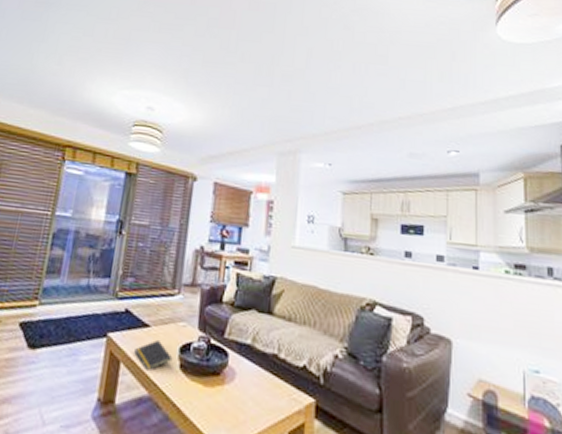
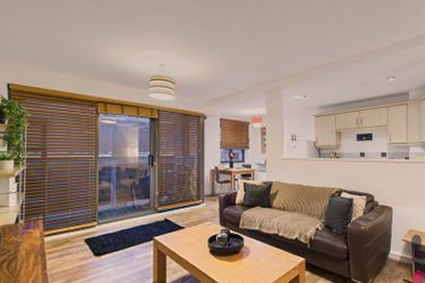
notepad: present [134,339,173,370] -> none [176,236,204,257]

